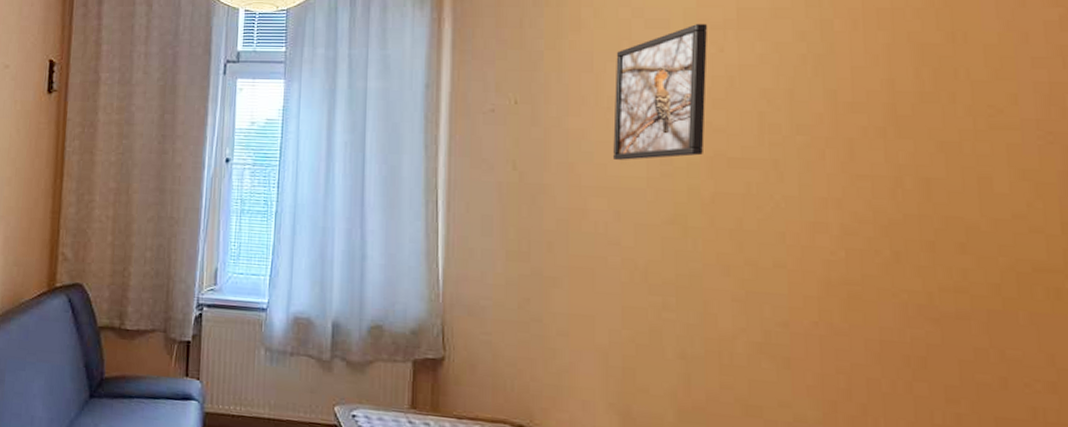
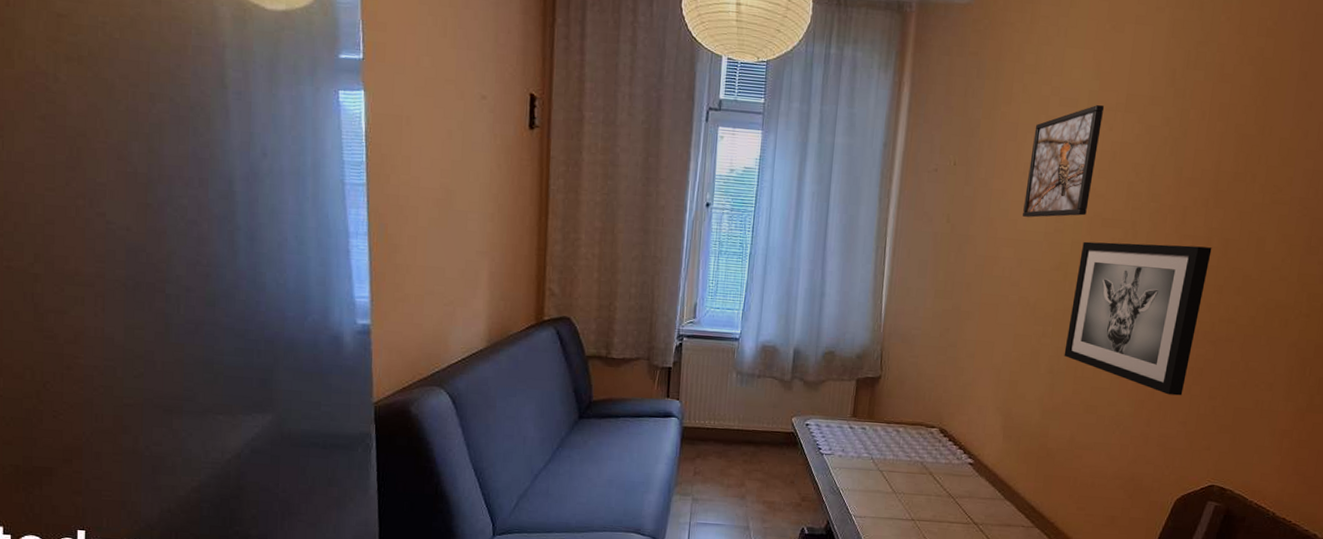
wall art: none [698,187,906,397] -> present [1064,241,1212,396]

